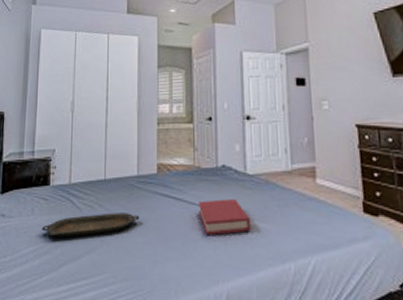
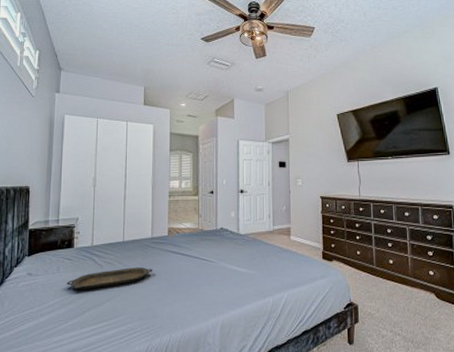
hardback book: present [198,199,251,236] -> none [200,253,242,282]

